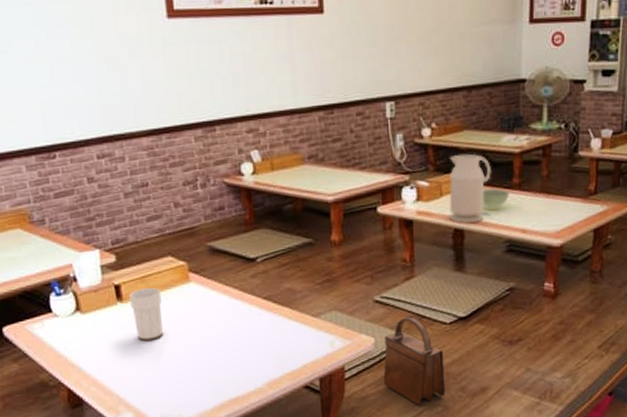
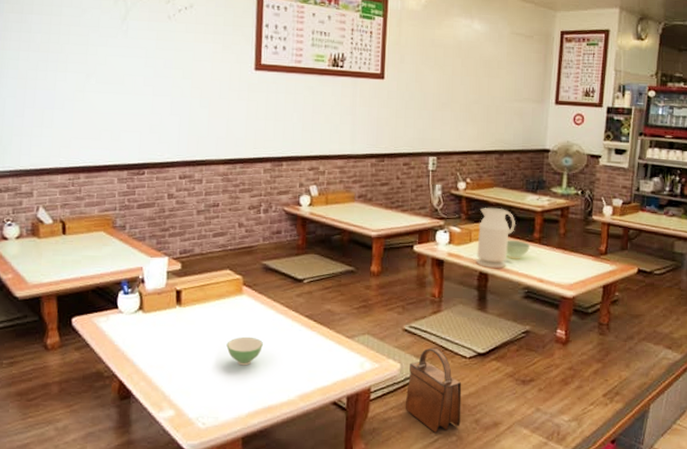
cup: present [129,288,163,342] -> none [187,296,216,345]
bowl: none [179,327,220,359] -> present [226,336,263,366]

